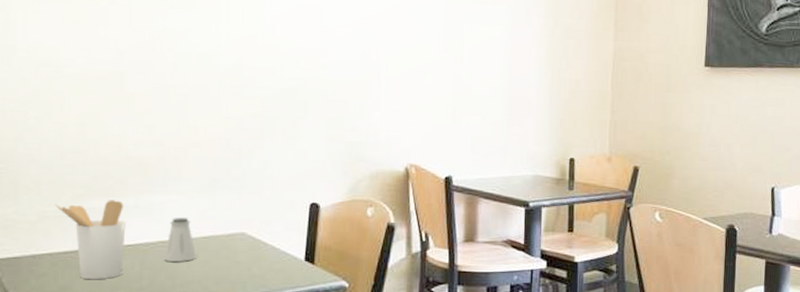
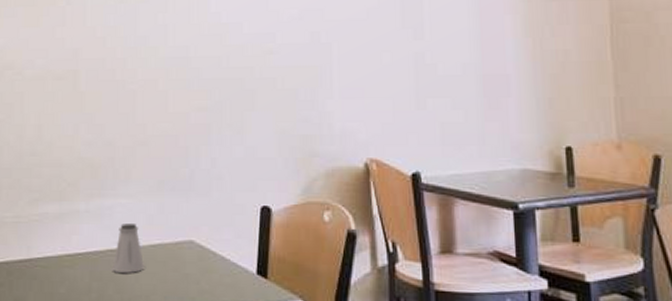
utensil holder: present [54,200,126,280] -> none [12,204,77,292]

